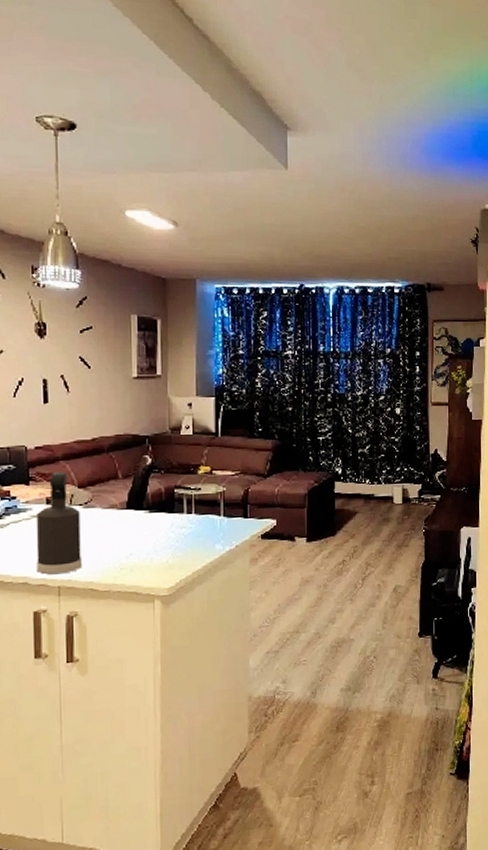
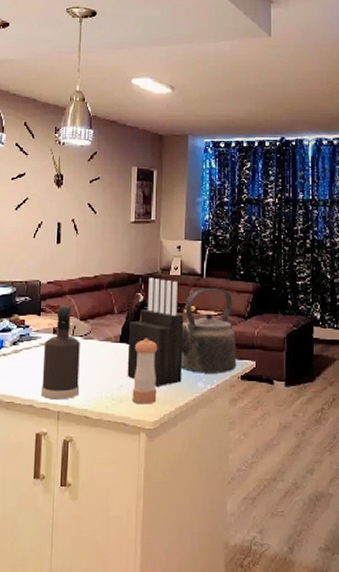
knife block: none [135,438,199,552] -> present [127,277,184,386]
pepper shaker: none [143,503,172,572] -> present [132,338,158,404]
kettle: none [196,446,257,536] -> present [180,287,237,374]

